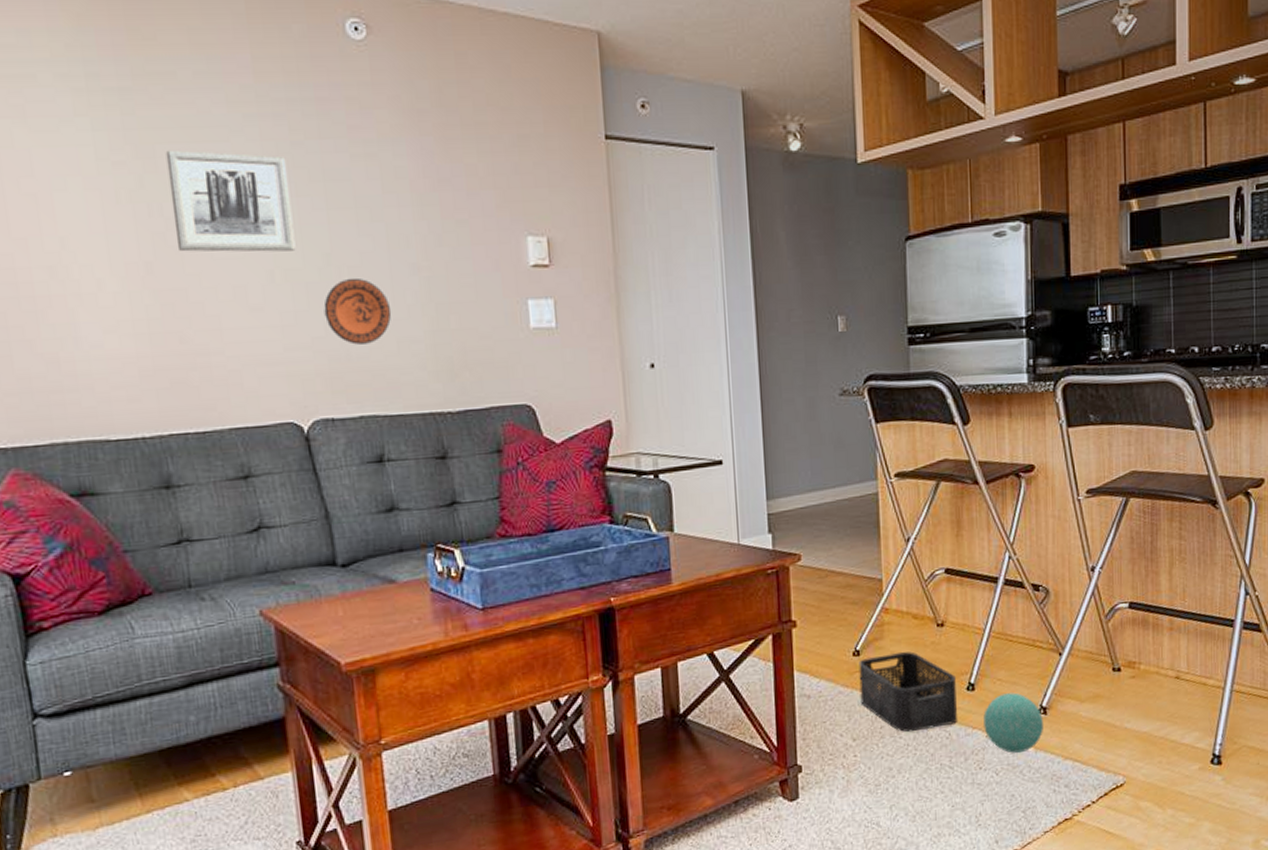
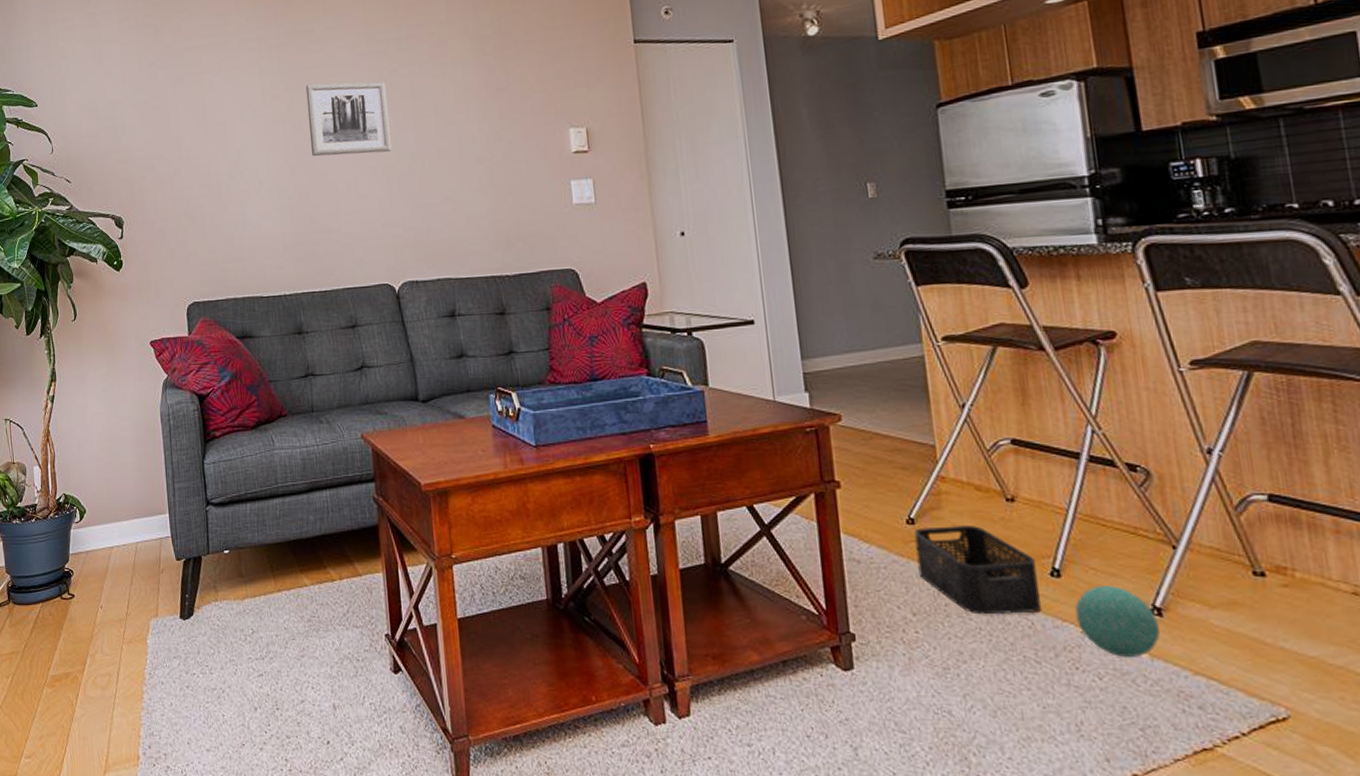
decorative plate: present [323,277,392,345] -> none [411,169,462,222]

